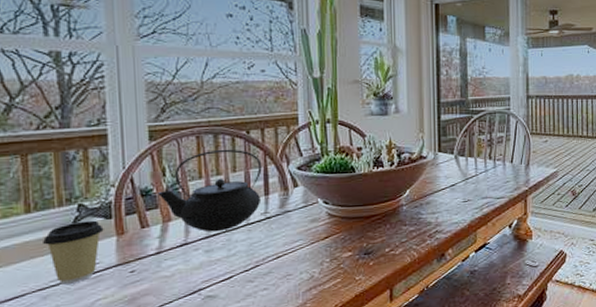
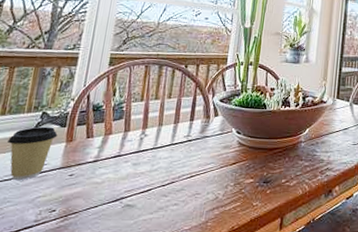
teapot: present [158,149,262,232] -> none [106,78,192,148]

